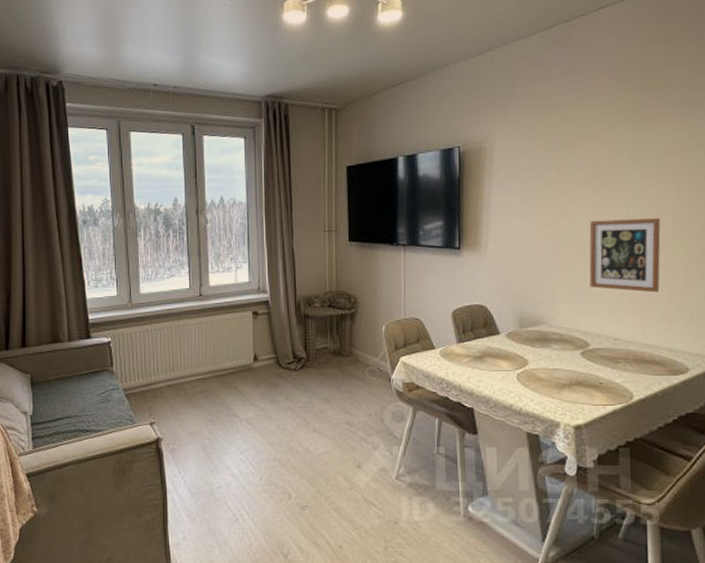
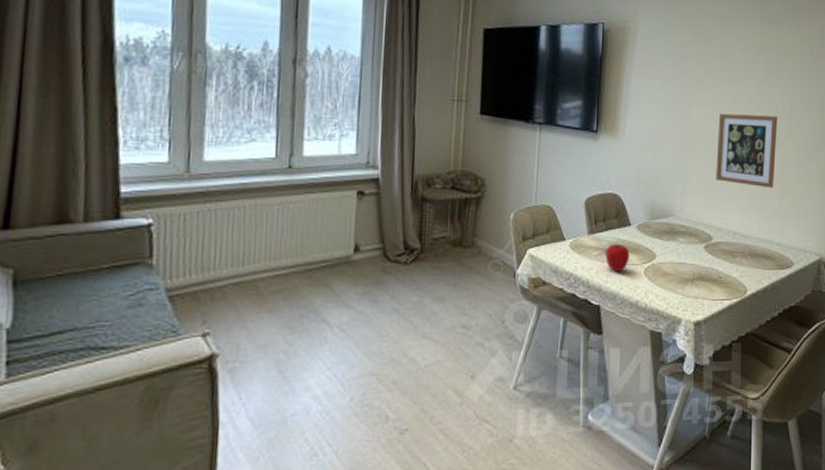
apple: none [476,352,501,377] -> present [605,244,630,271]

